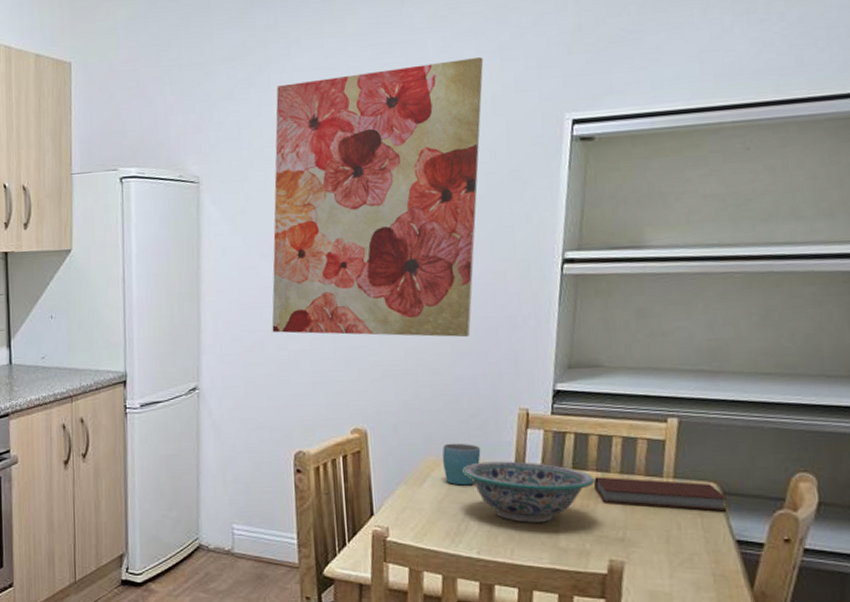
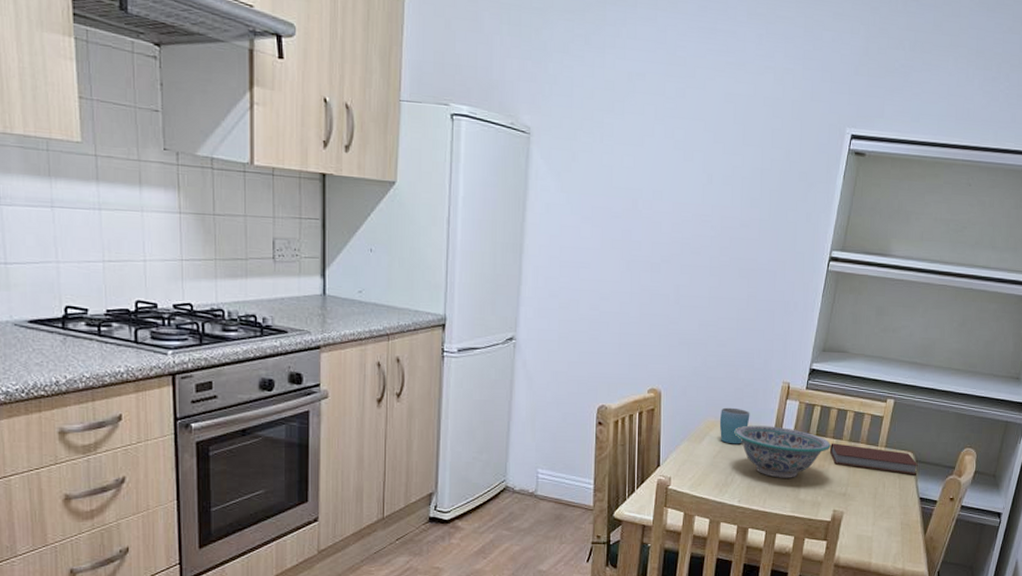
wall art: present [271,57,484,338] -> none [587,49,790,316]

